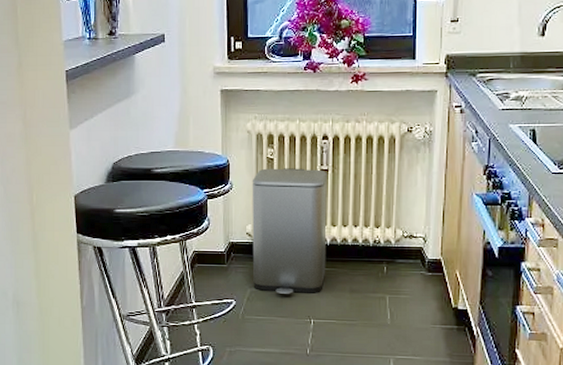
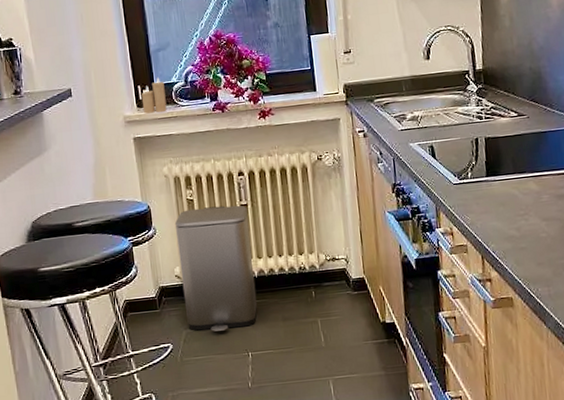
candle: none [233,31,258,67] -> present [141,78,167,114]

